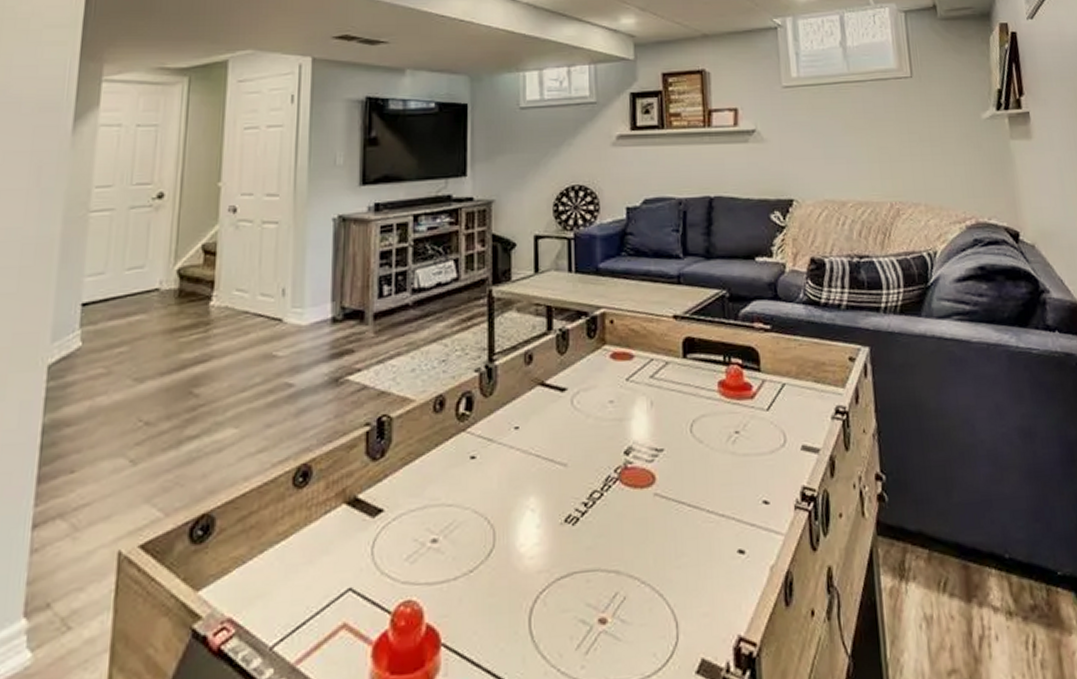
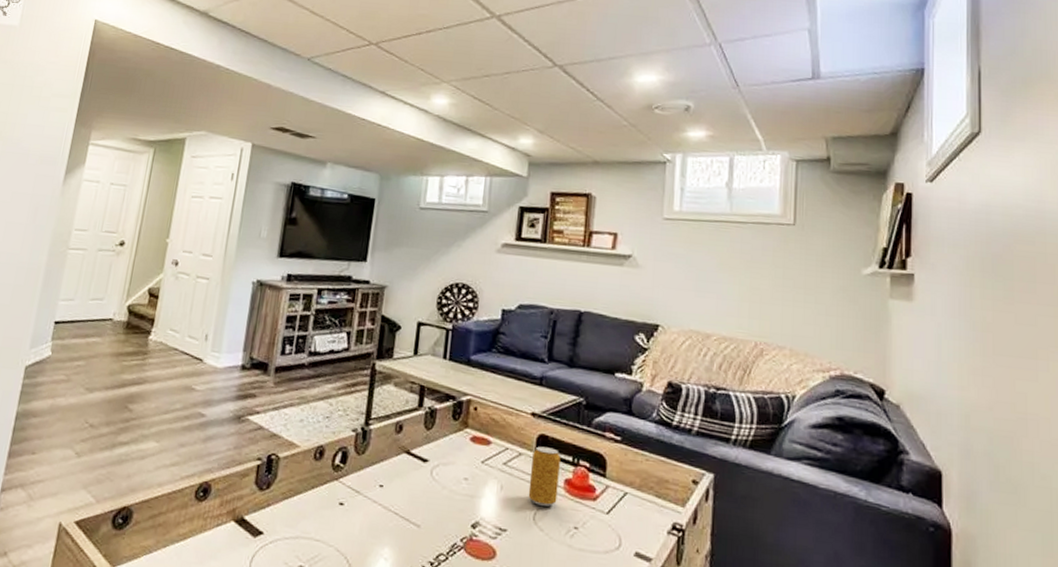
beverage can: none [680,349,713,415] -> present [528,446,560,507]

